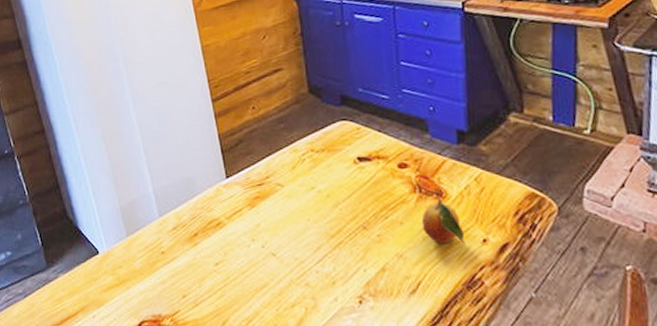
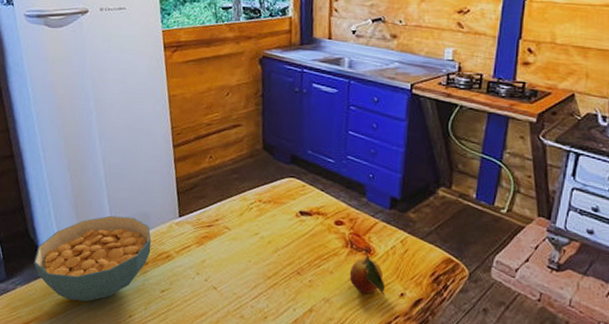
cereal bowl: none [74,184,199,284] -> present [33,215,152,302]

